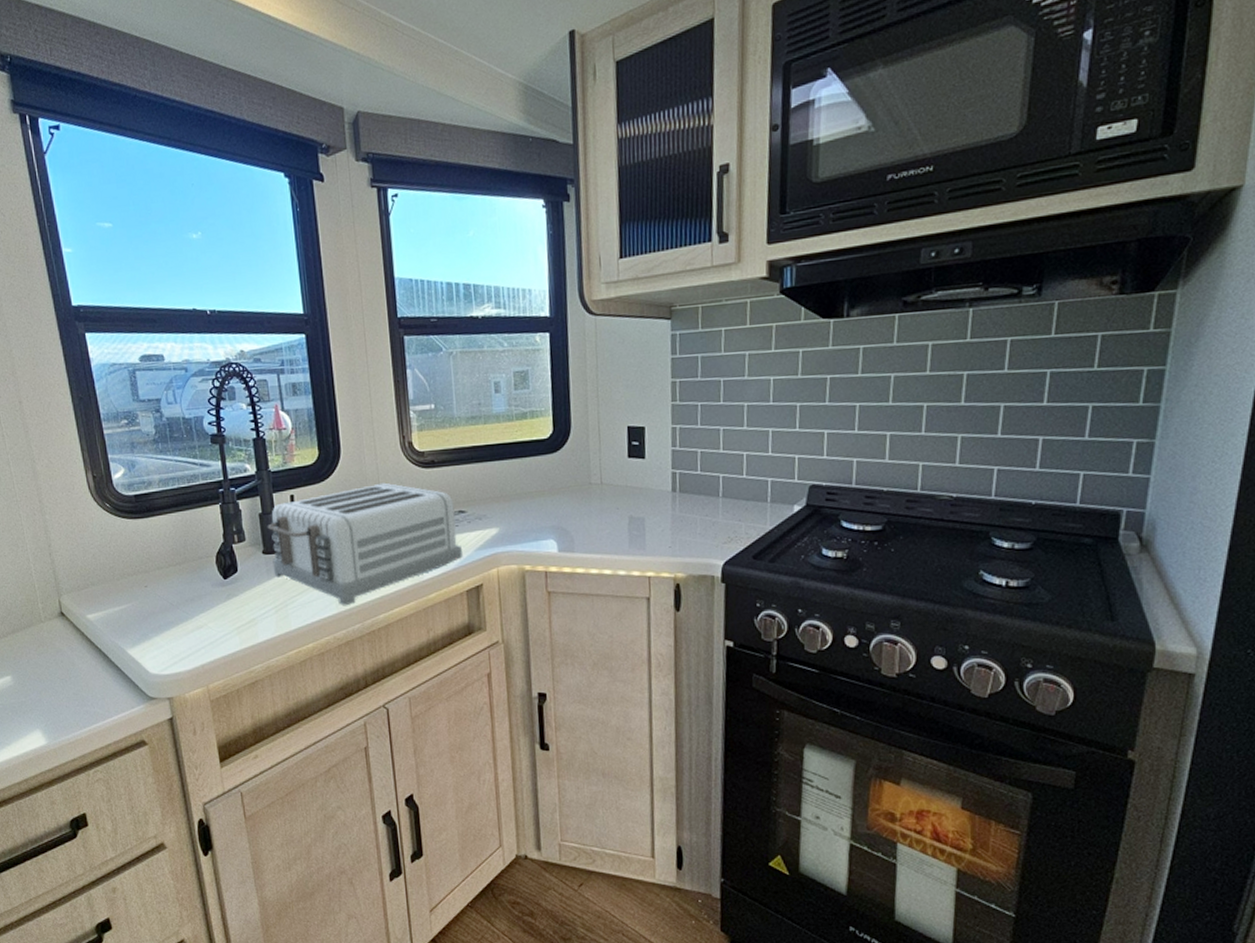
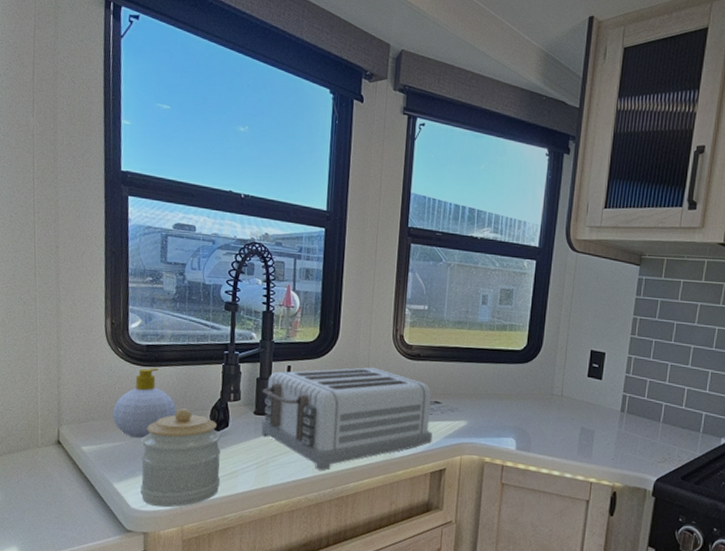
soap bottle: none [111,519,179,597] -> present [112,368,176,438]
jar: none [147,557,240,669] -> present [140,407,222,508]

